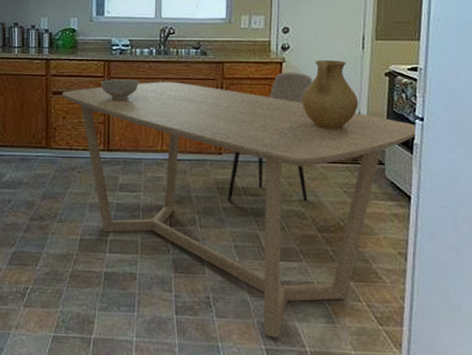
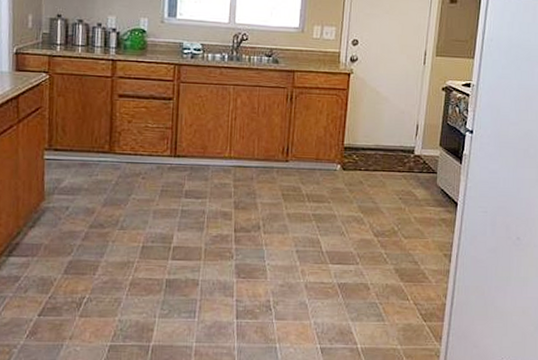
dining table: present [61,82,418,338] -> none [127,88,467,337]
decorative bowl: present [100,79,139,100] -> none [169,83,209,106]
dining chair: present [228,72,313,201] -> none [292,83,377,207]
pitcher: present [301,60,359,129] -> none [366,73,418,140]

